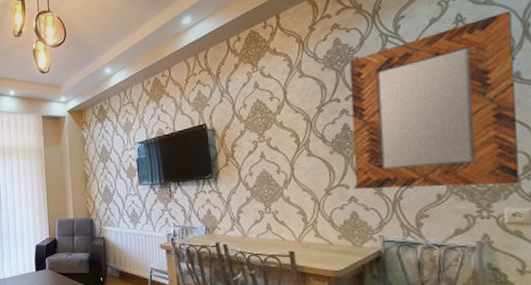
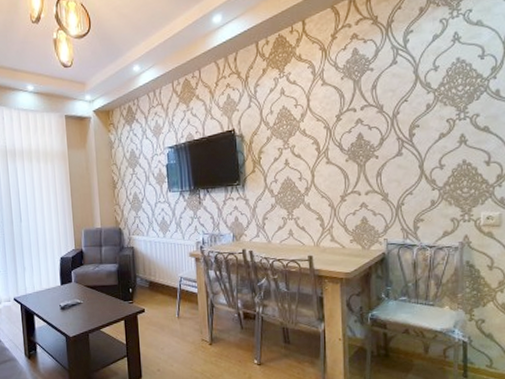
home mirror: present [349,10,519,190] -> none [365,32,496,196]

